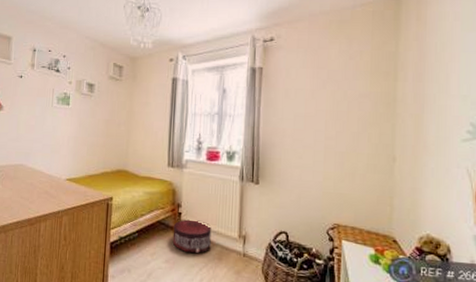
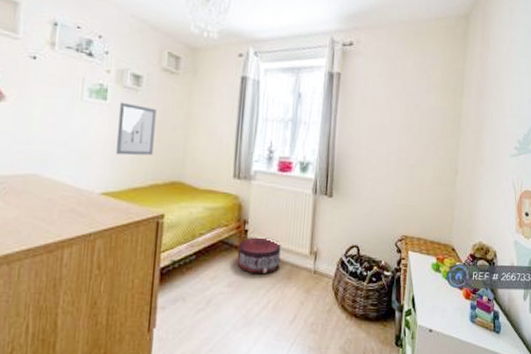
wall art: none [76,106,105,149] -> present [116,102,156,156]

